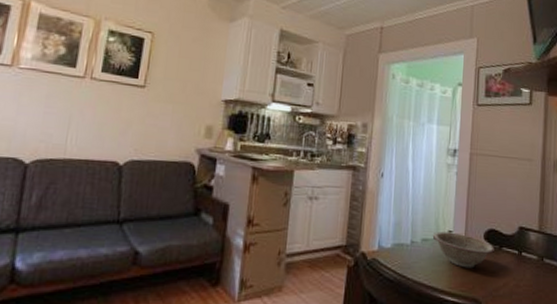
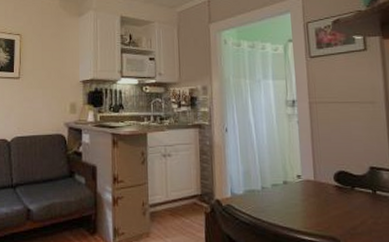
decorative bowl: present [432,231,494,268] -> none [281,176,347,209]

